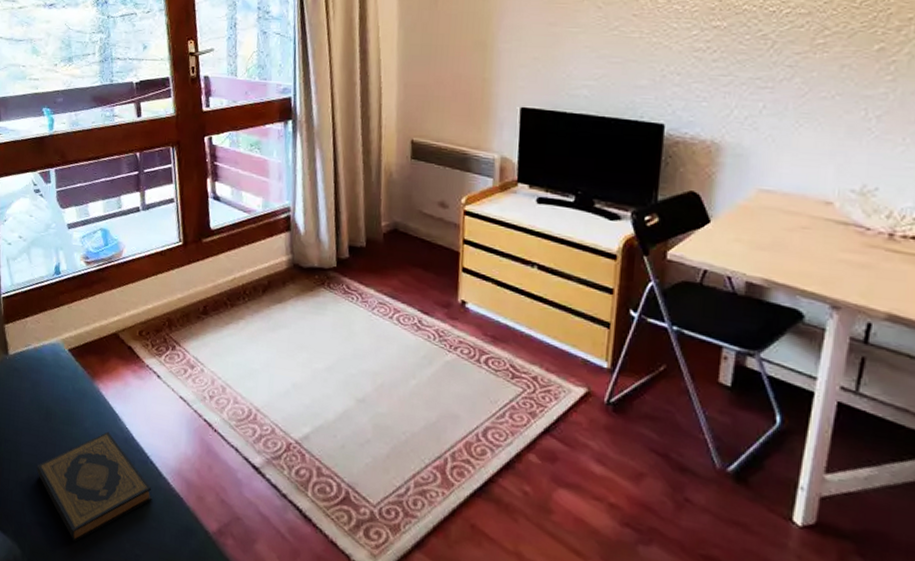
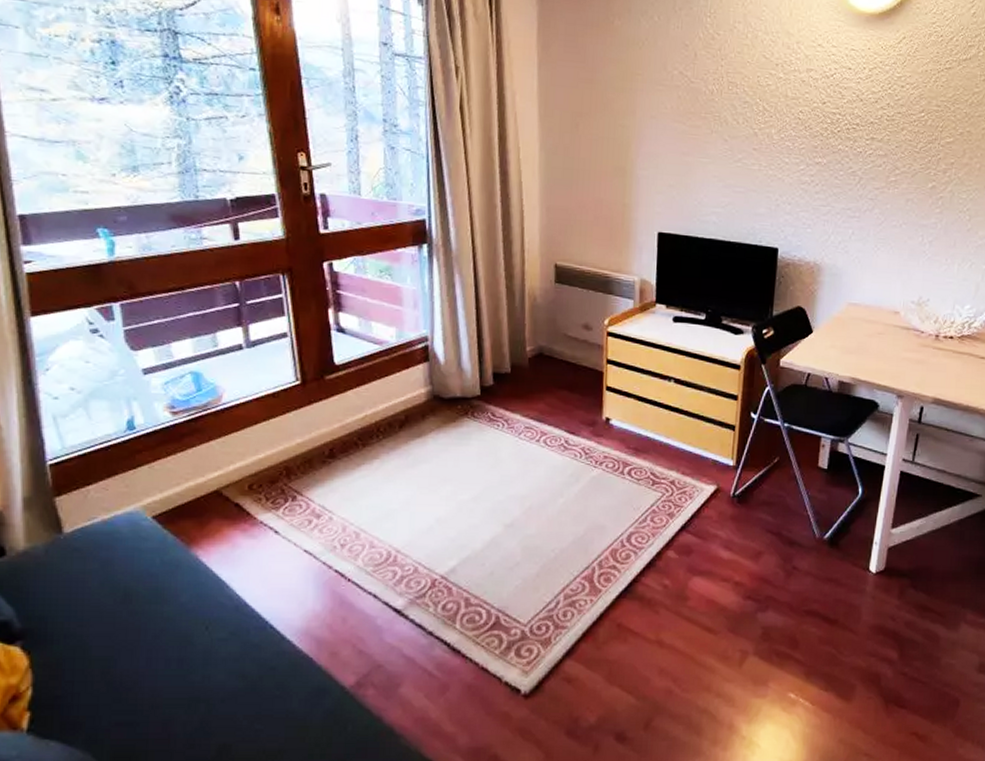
hardback book: present [36,431,153,542] -> none [114,602,274,734]

